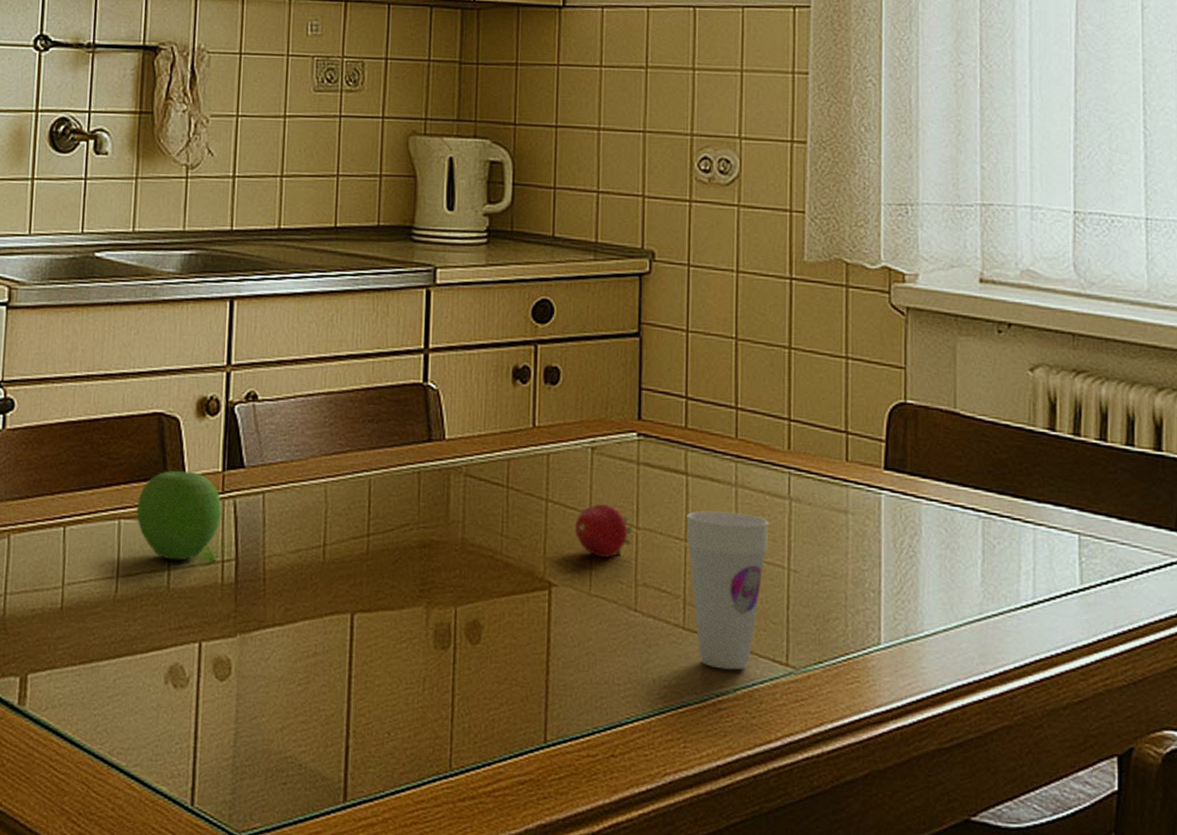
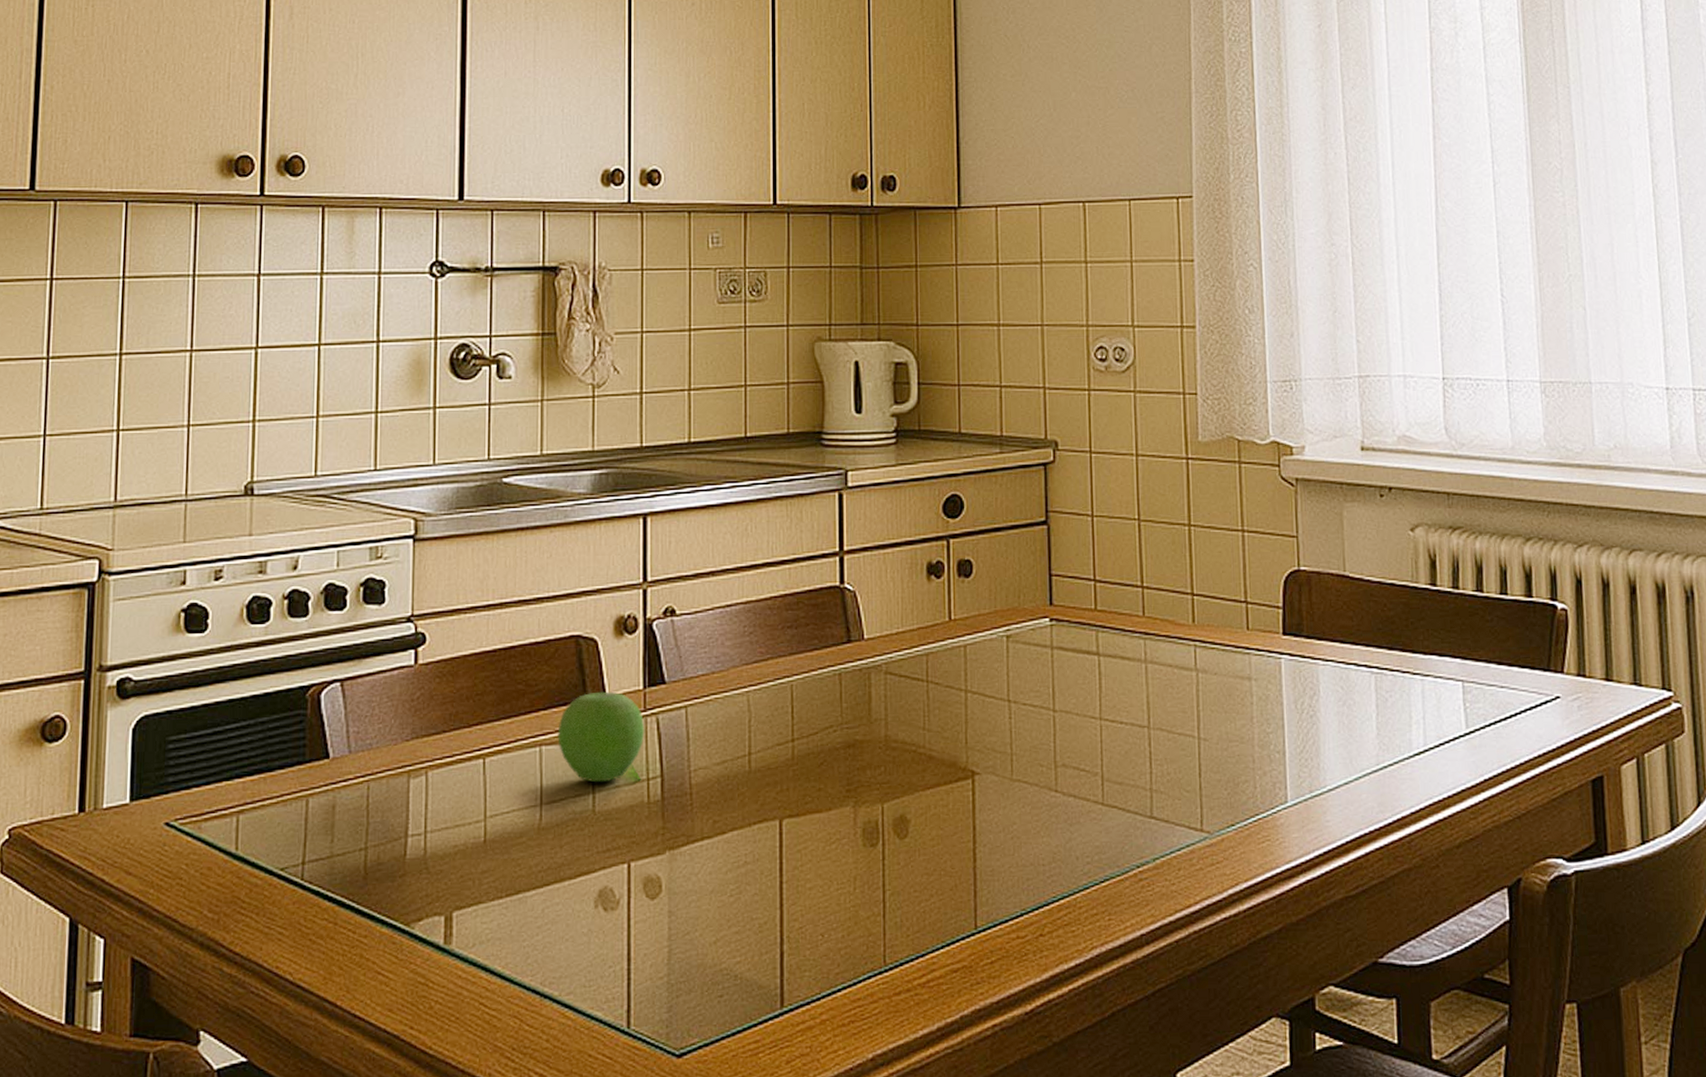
fruit: present [575,503,633,558] -> none [995,689,1050,742]
cup: present [686,511,769,670] -> none [1100,688,1179,841]

